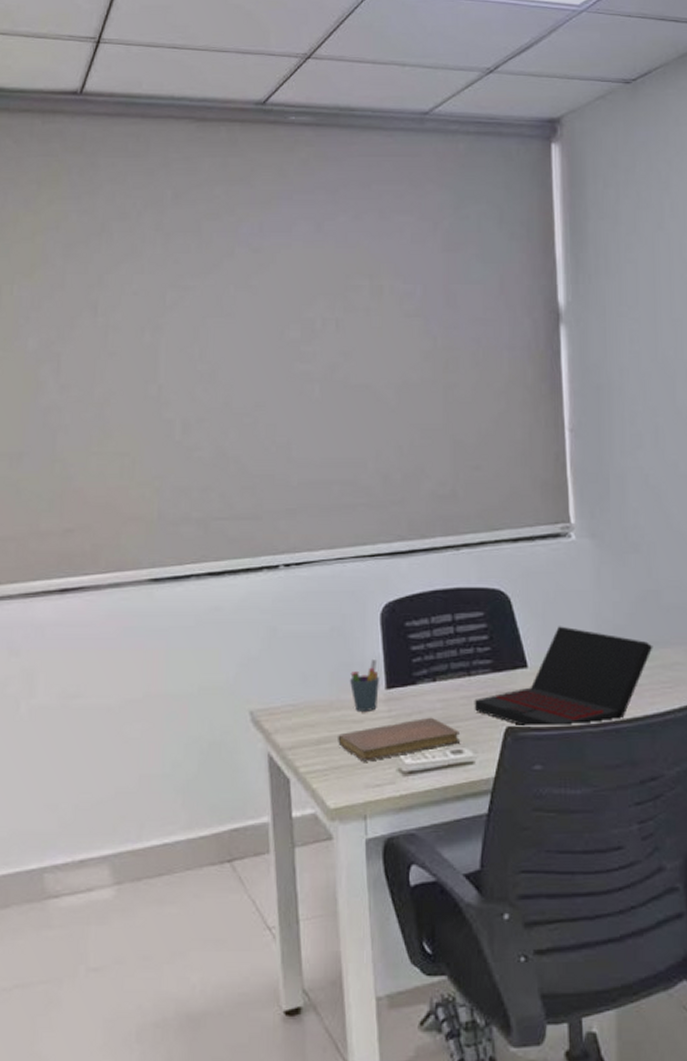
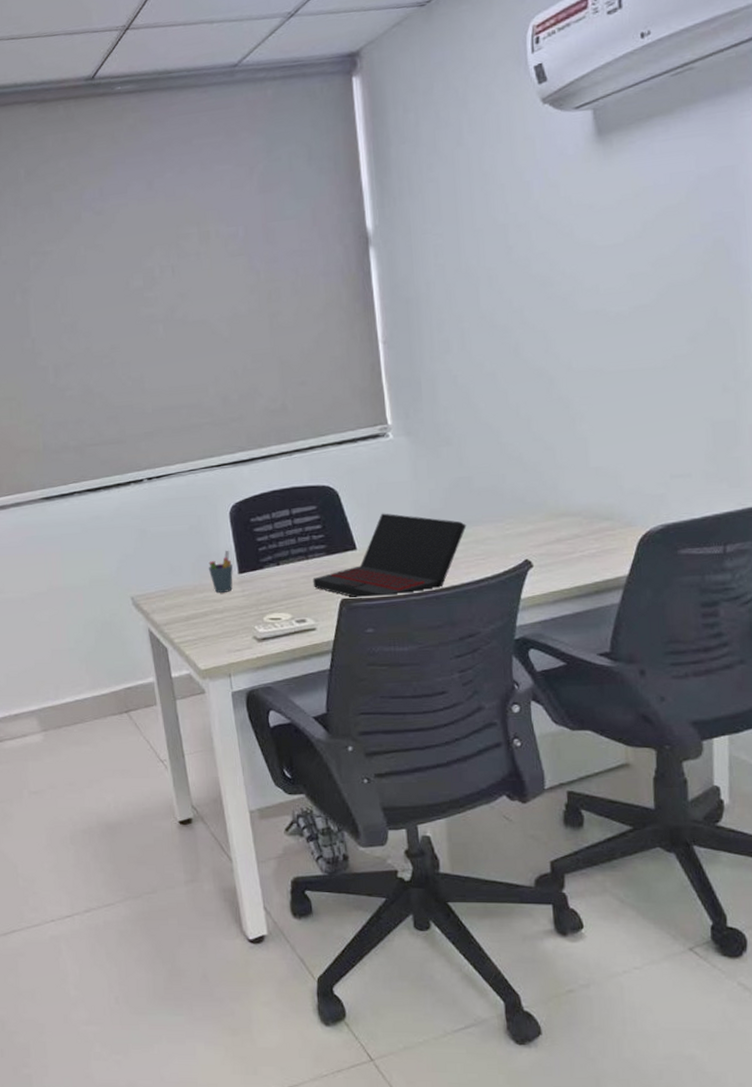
notebook: present [338,717,461,762] -> none [203,594,304,632]

